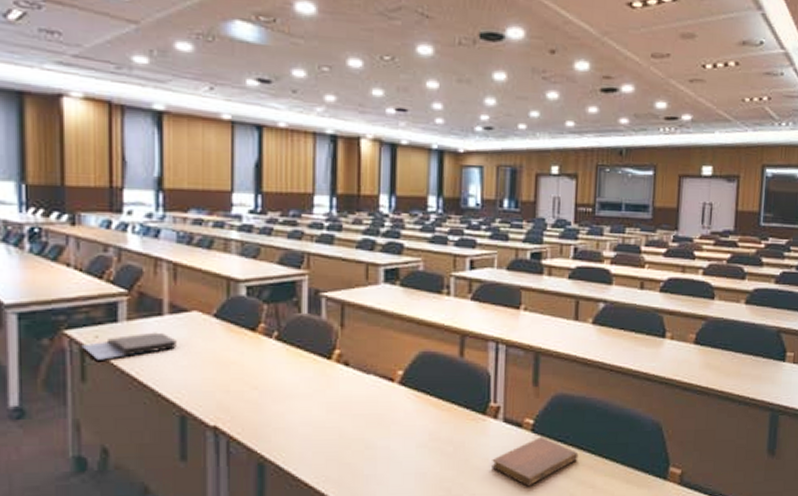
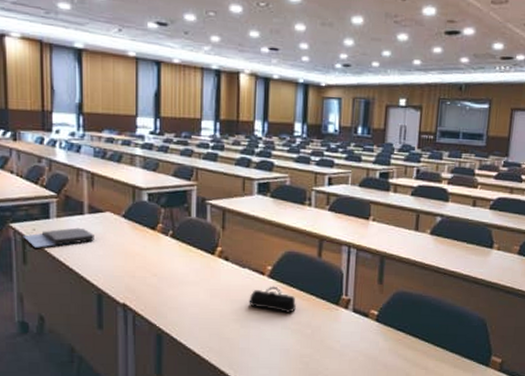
pencil case: none [375,394,434,429] -> present [249,286,296,314]
notebook: present [492,436,579,487] -> none [342,325,415,365]

